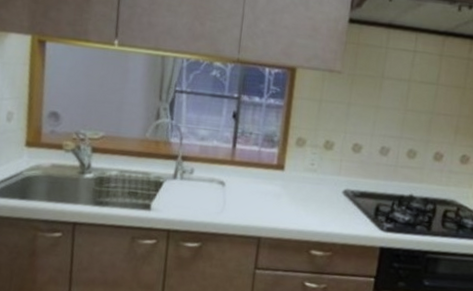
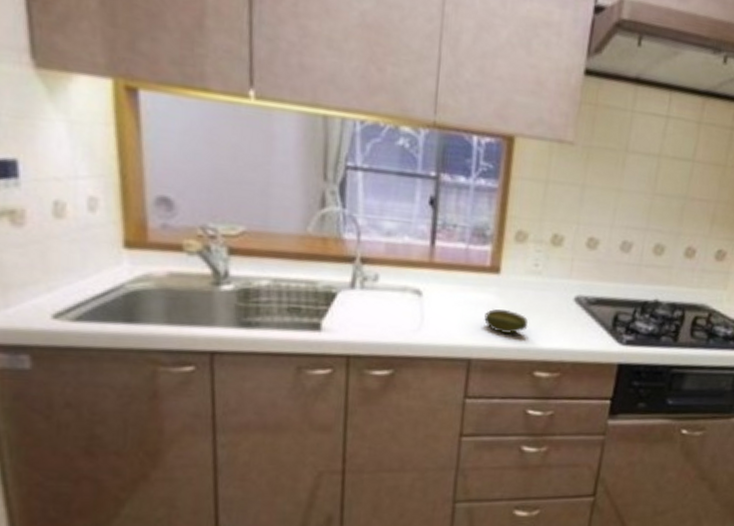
fruit: none [271,198,306,219] -> present [484,309,529,335]

